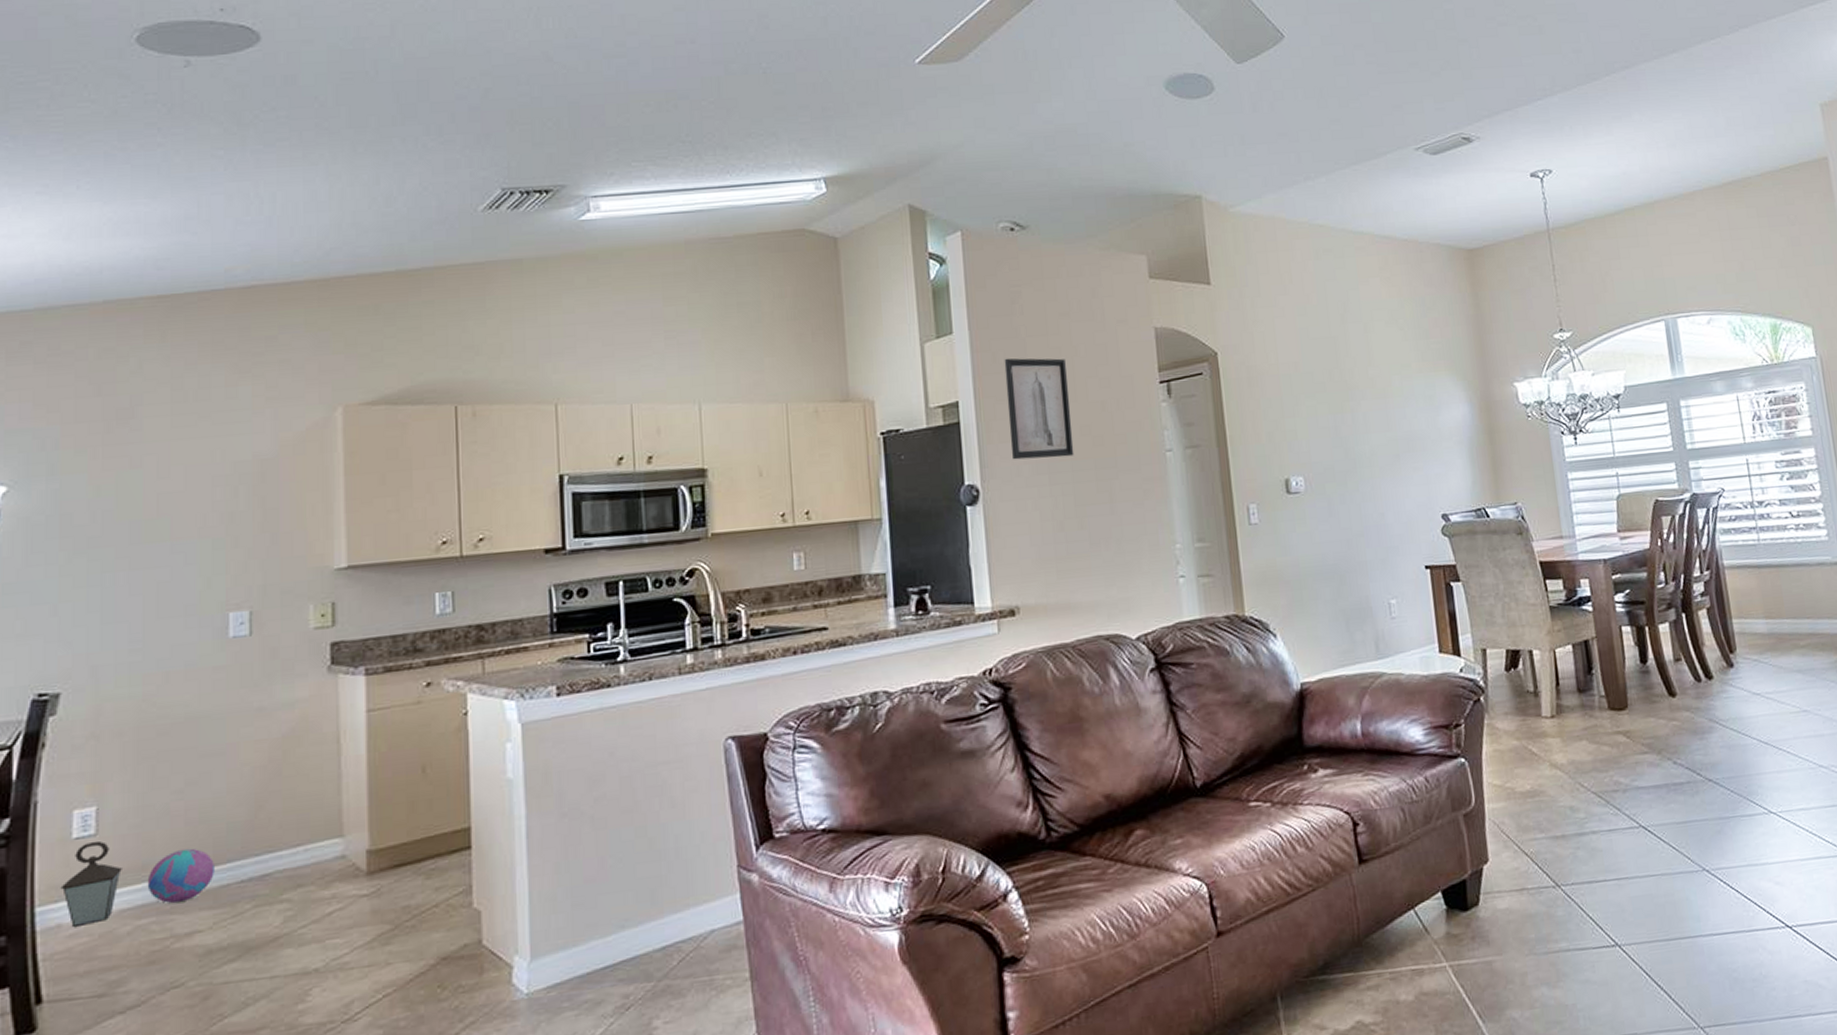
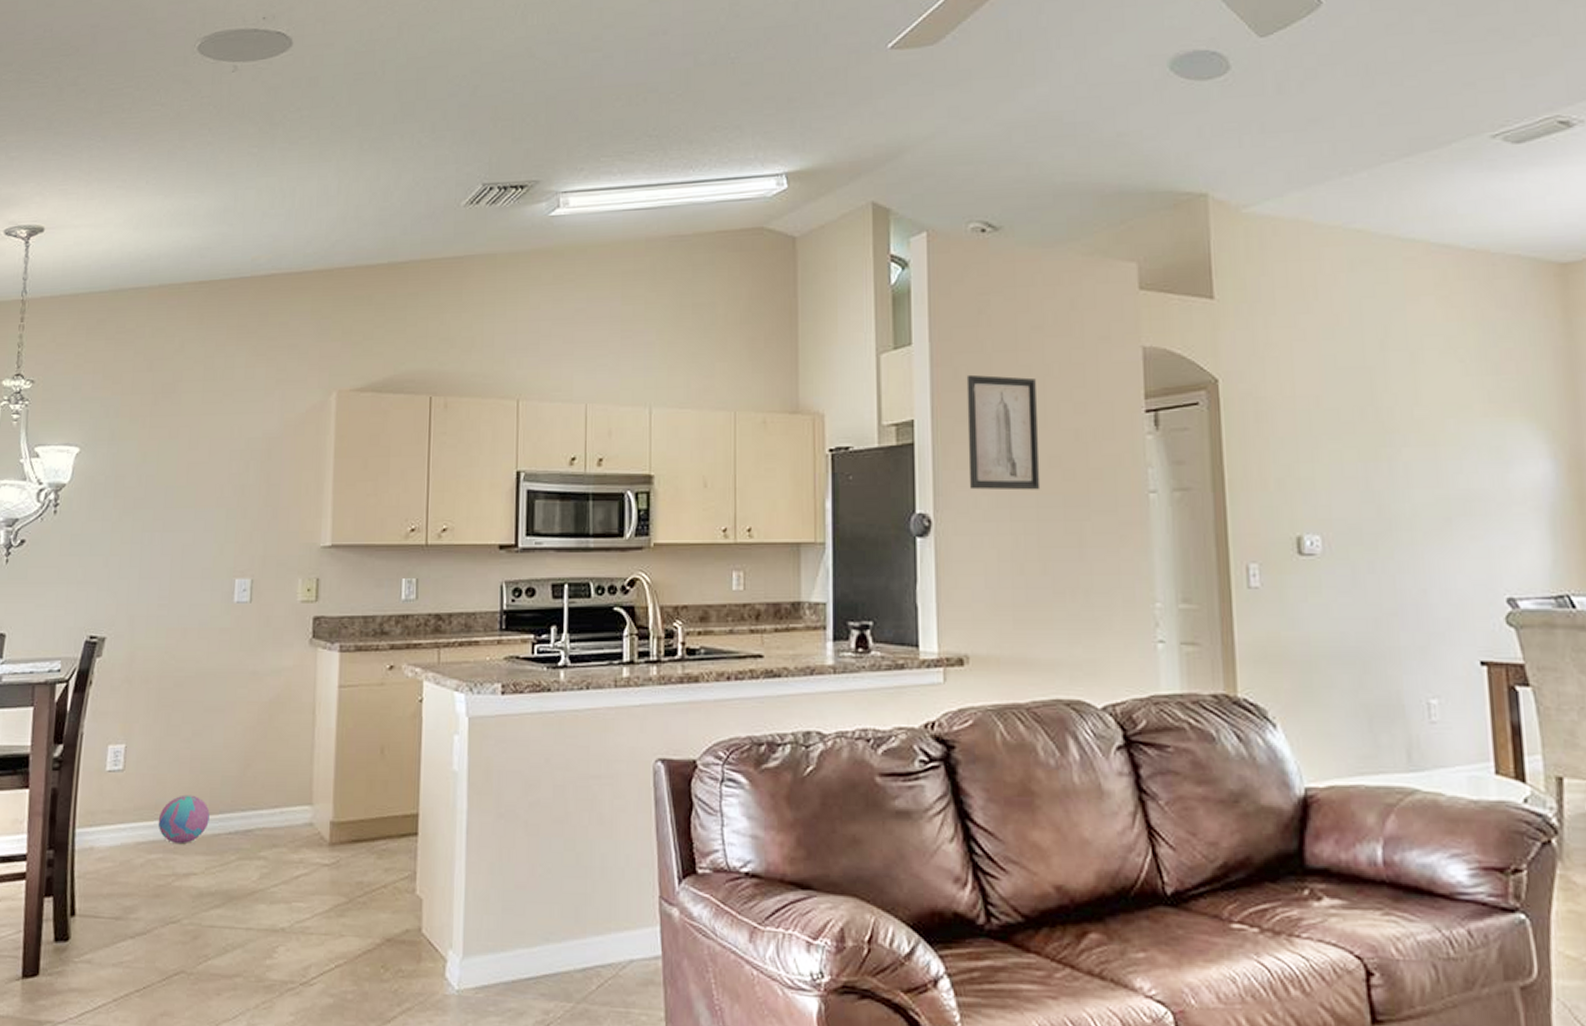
lantern: present [60,840,124,927] -> none [95,775,142,851]

